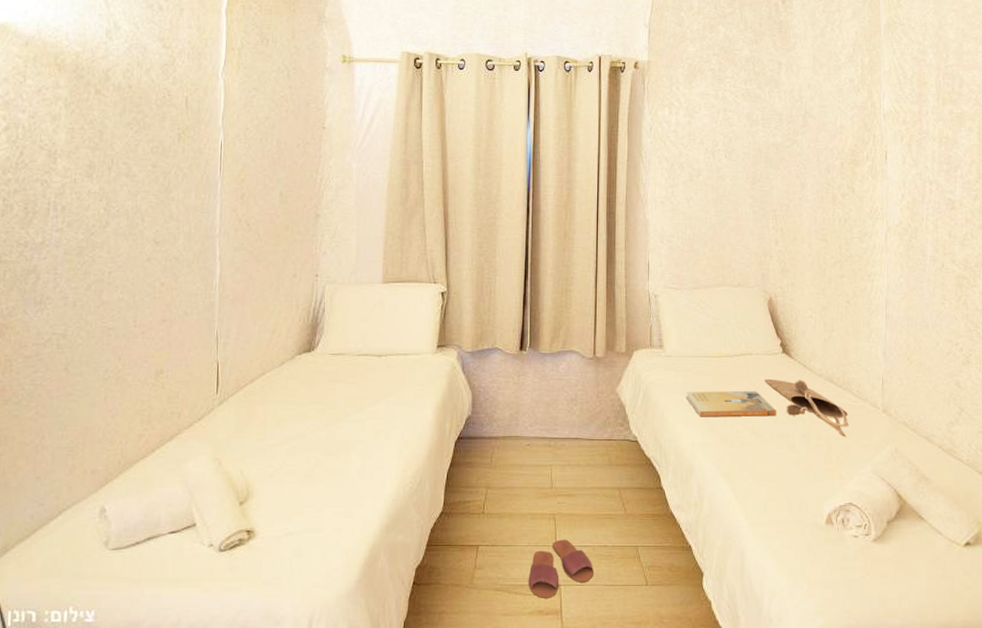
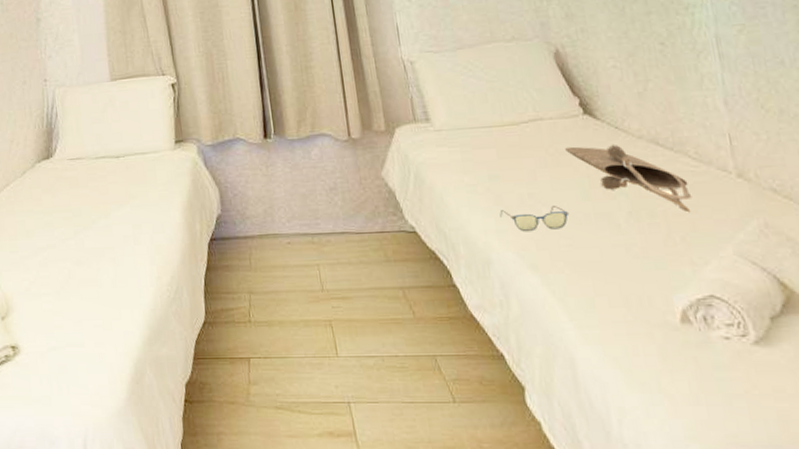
slippers: present [528,539,594,598] -> none [311,349,387,418]
book: present [685,390,777,417] -> none [466,162,590,199]
glasses: none [706,426,759,445] -> present [500,206,570,231]

